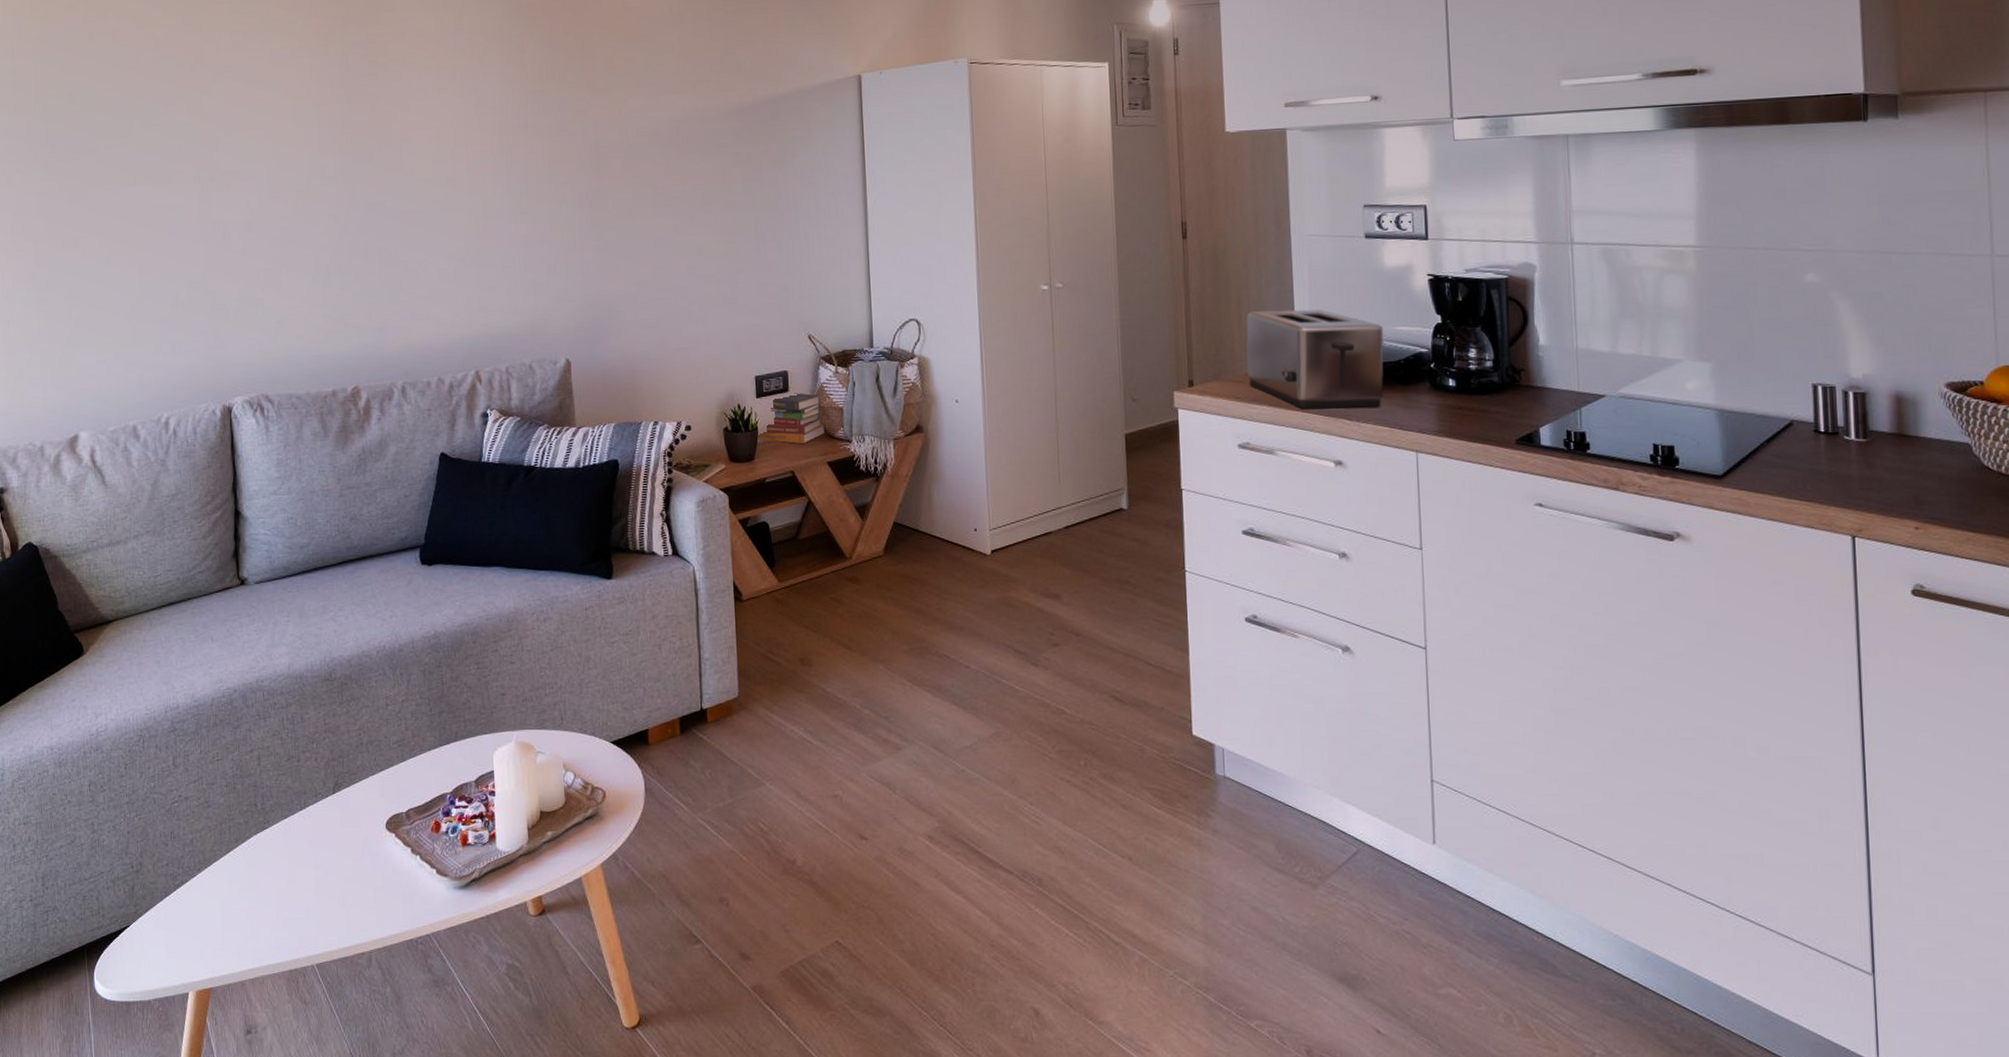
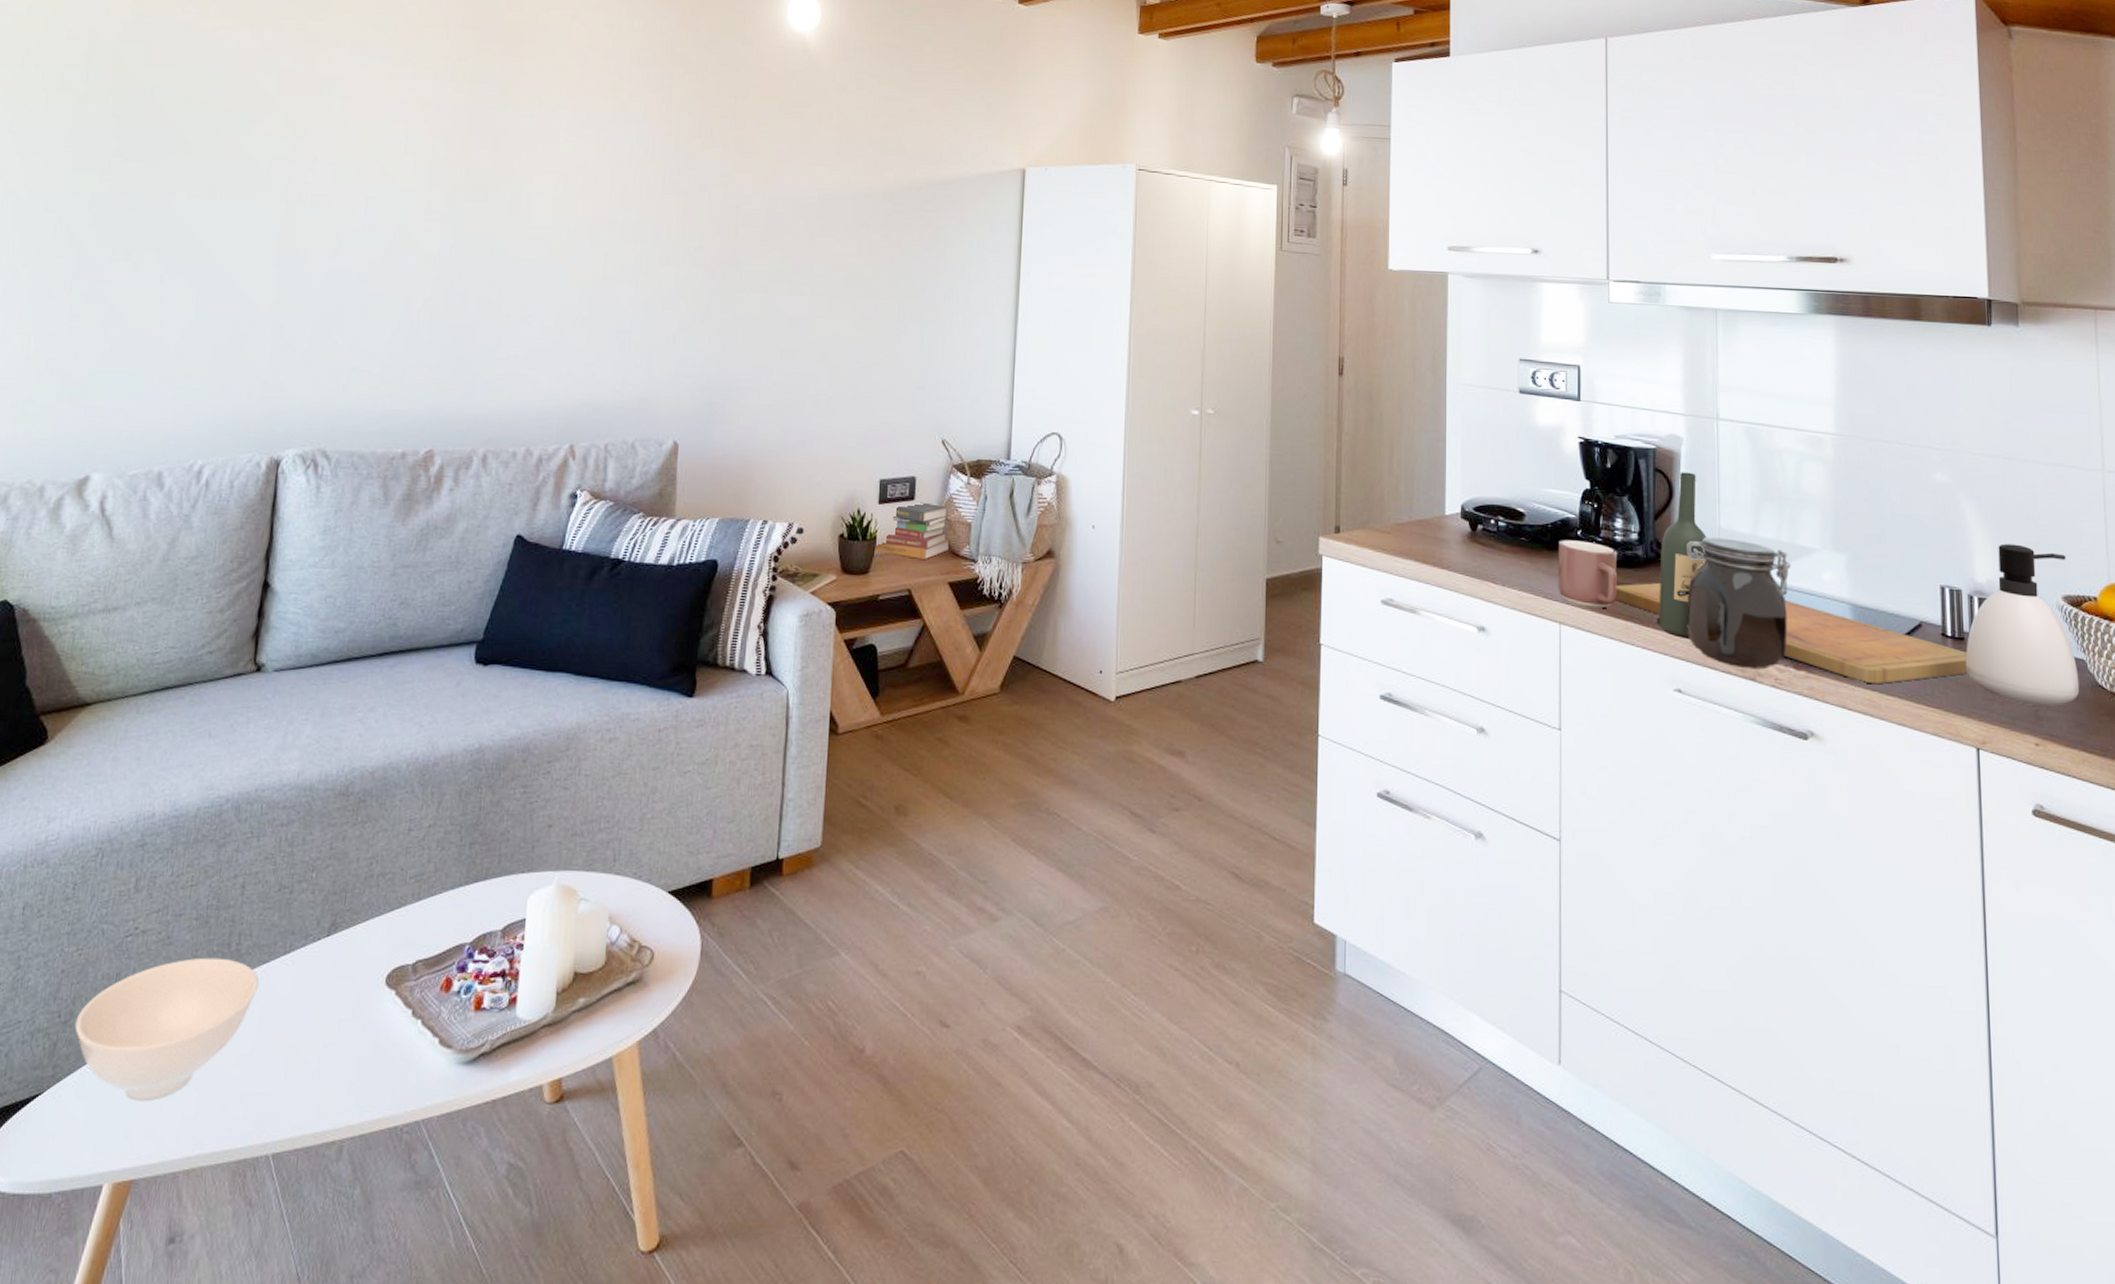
bowl: none [145,815,284,929] -> present [74,957,259,1102]
toaster: present [1246,309,1384,410] -> none [1395,459,1533,572]
mug: none [1411,372,1474,434] -> present [1557,540,1618,608]
cutting board: none [1472,406,1843,484] -> present [1615,583,1968,685]
wine bottle: none [1516,298,1564,457] -> present [1659,472,1707,640]
jar: none [1544,357,1653,480] -> present [1687,537,1791,670]
soap dispenser: none [1839,337,1964,491] -> present [1965,543,2080,706]

